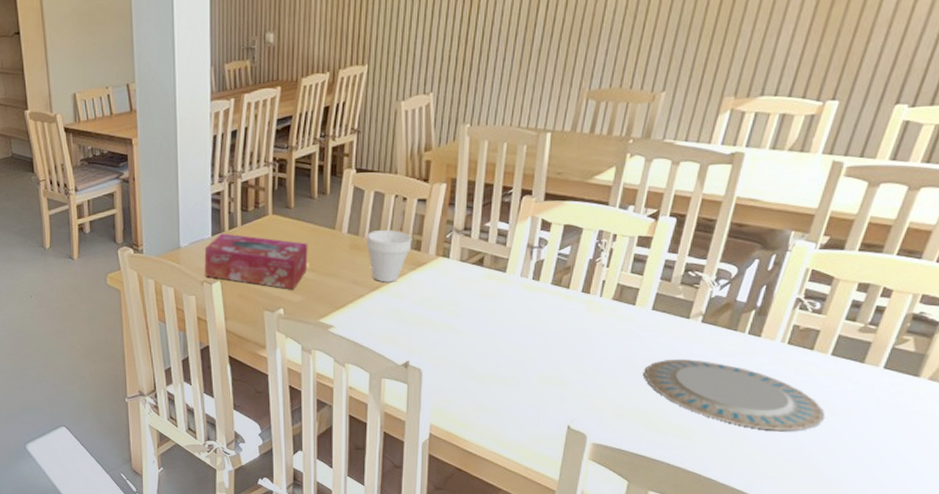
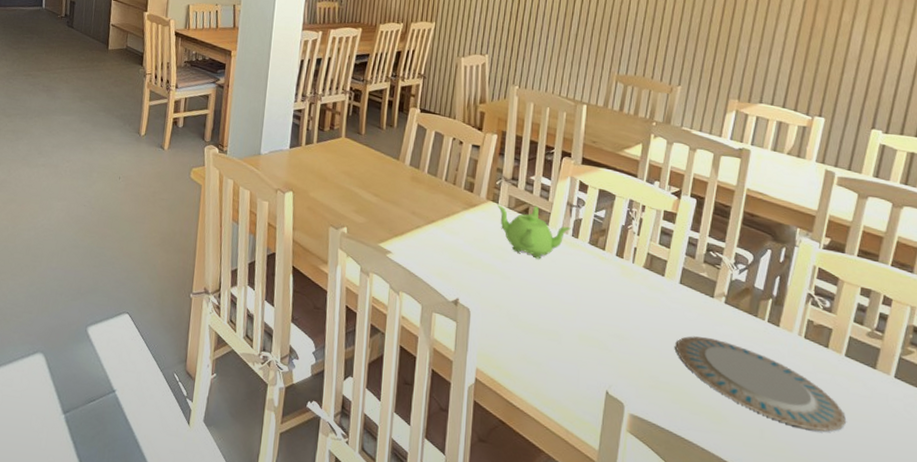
tissue box: present [204,233,308,290] -> none [279,147,374,211]
cup: present [366,230,412,283] -> none [425,167,466,219]
teapot: none [448,254,532,309] -> present [497,204,571,260]

